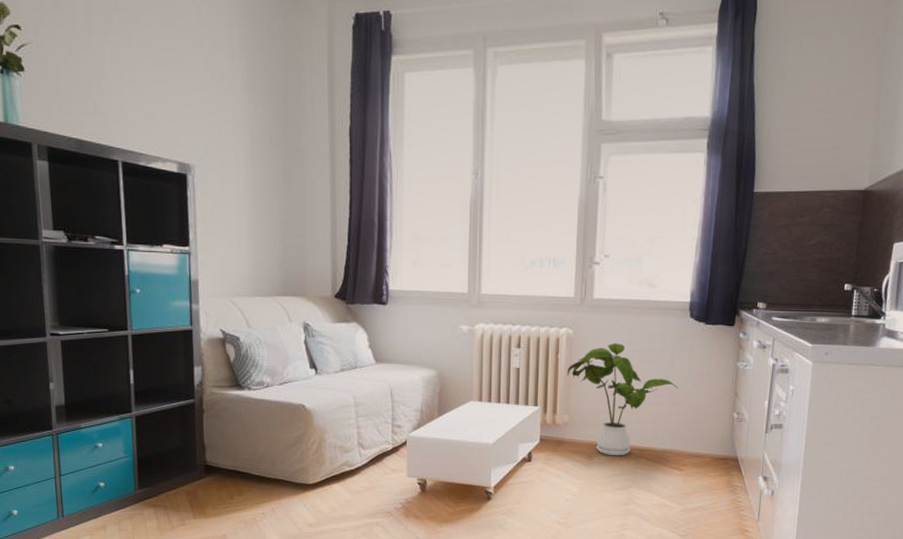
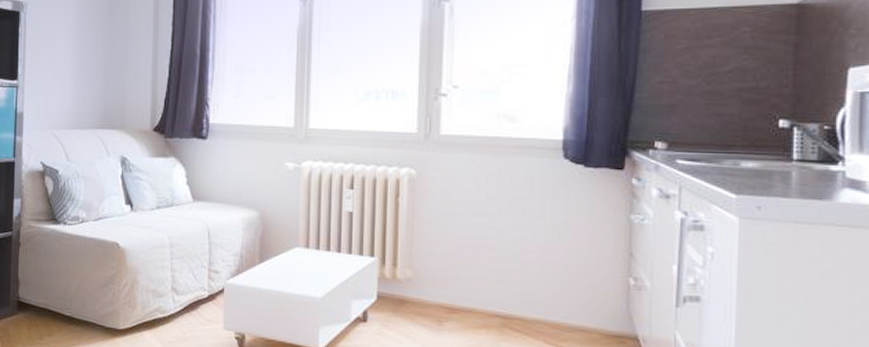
house plant: present [566,343,678,456] -> none [409,187,551,324]

